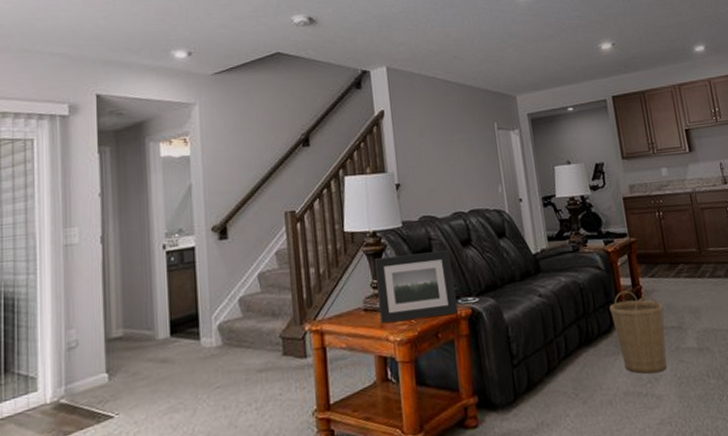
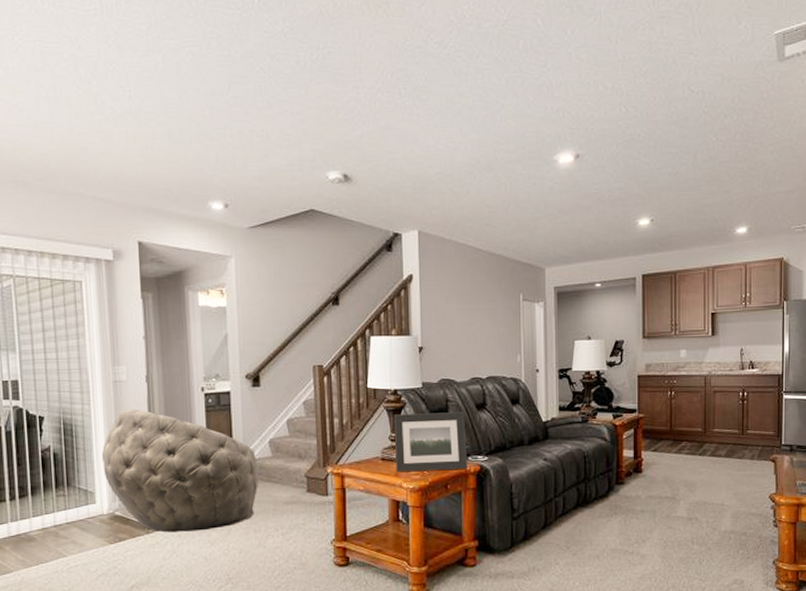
bean bag chair: none [48,275,229,420] -> present [102,409,259,533]
basket: present [609,290,667,374] -> none [609,462,661,536]

